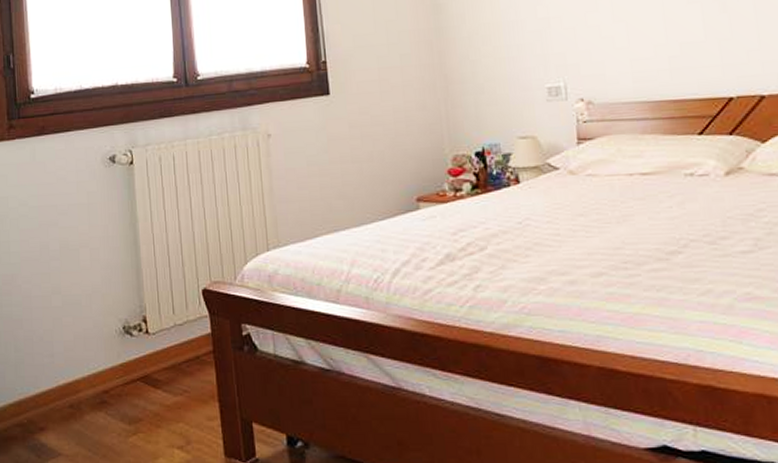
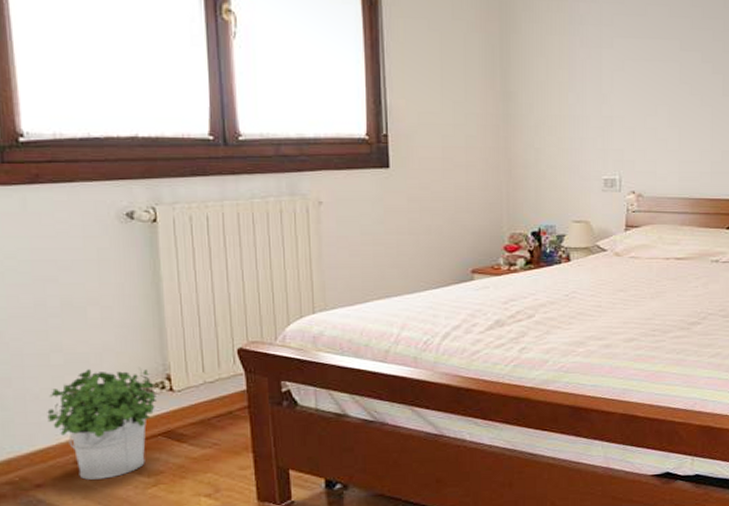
potted plant: none [49,308,135,425] -> present [47,367,156,480]

